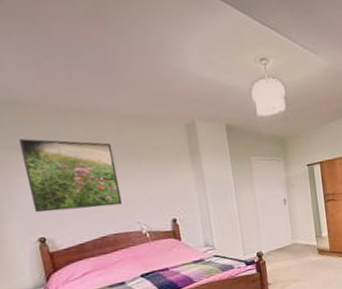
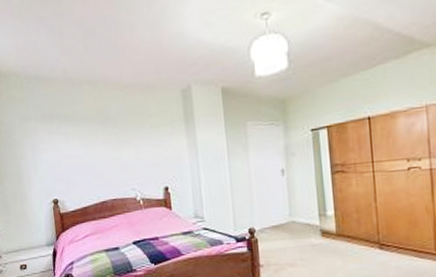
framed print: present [19,138,123,213] -> none [44,109,121,177]

